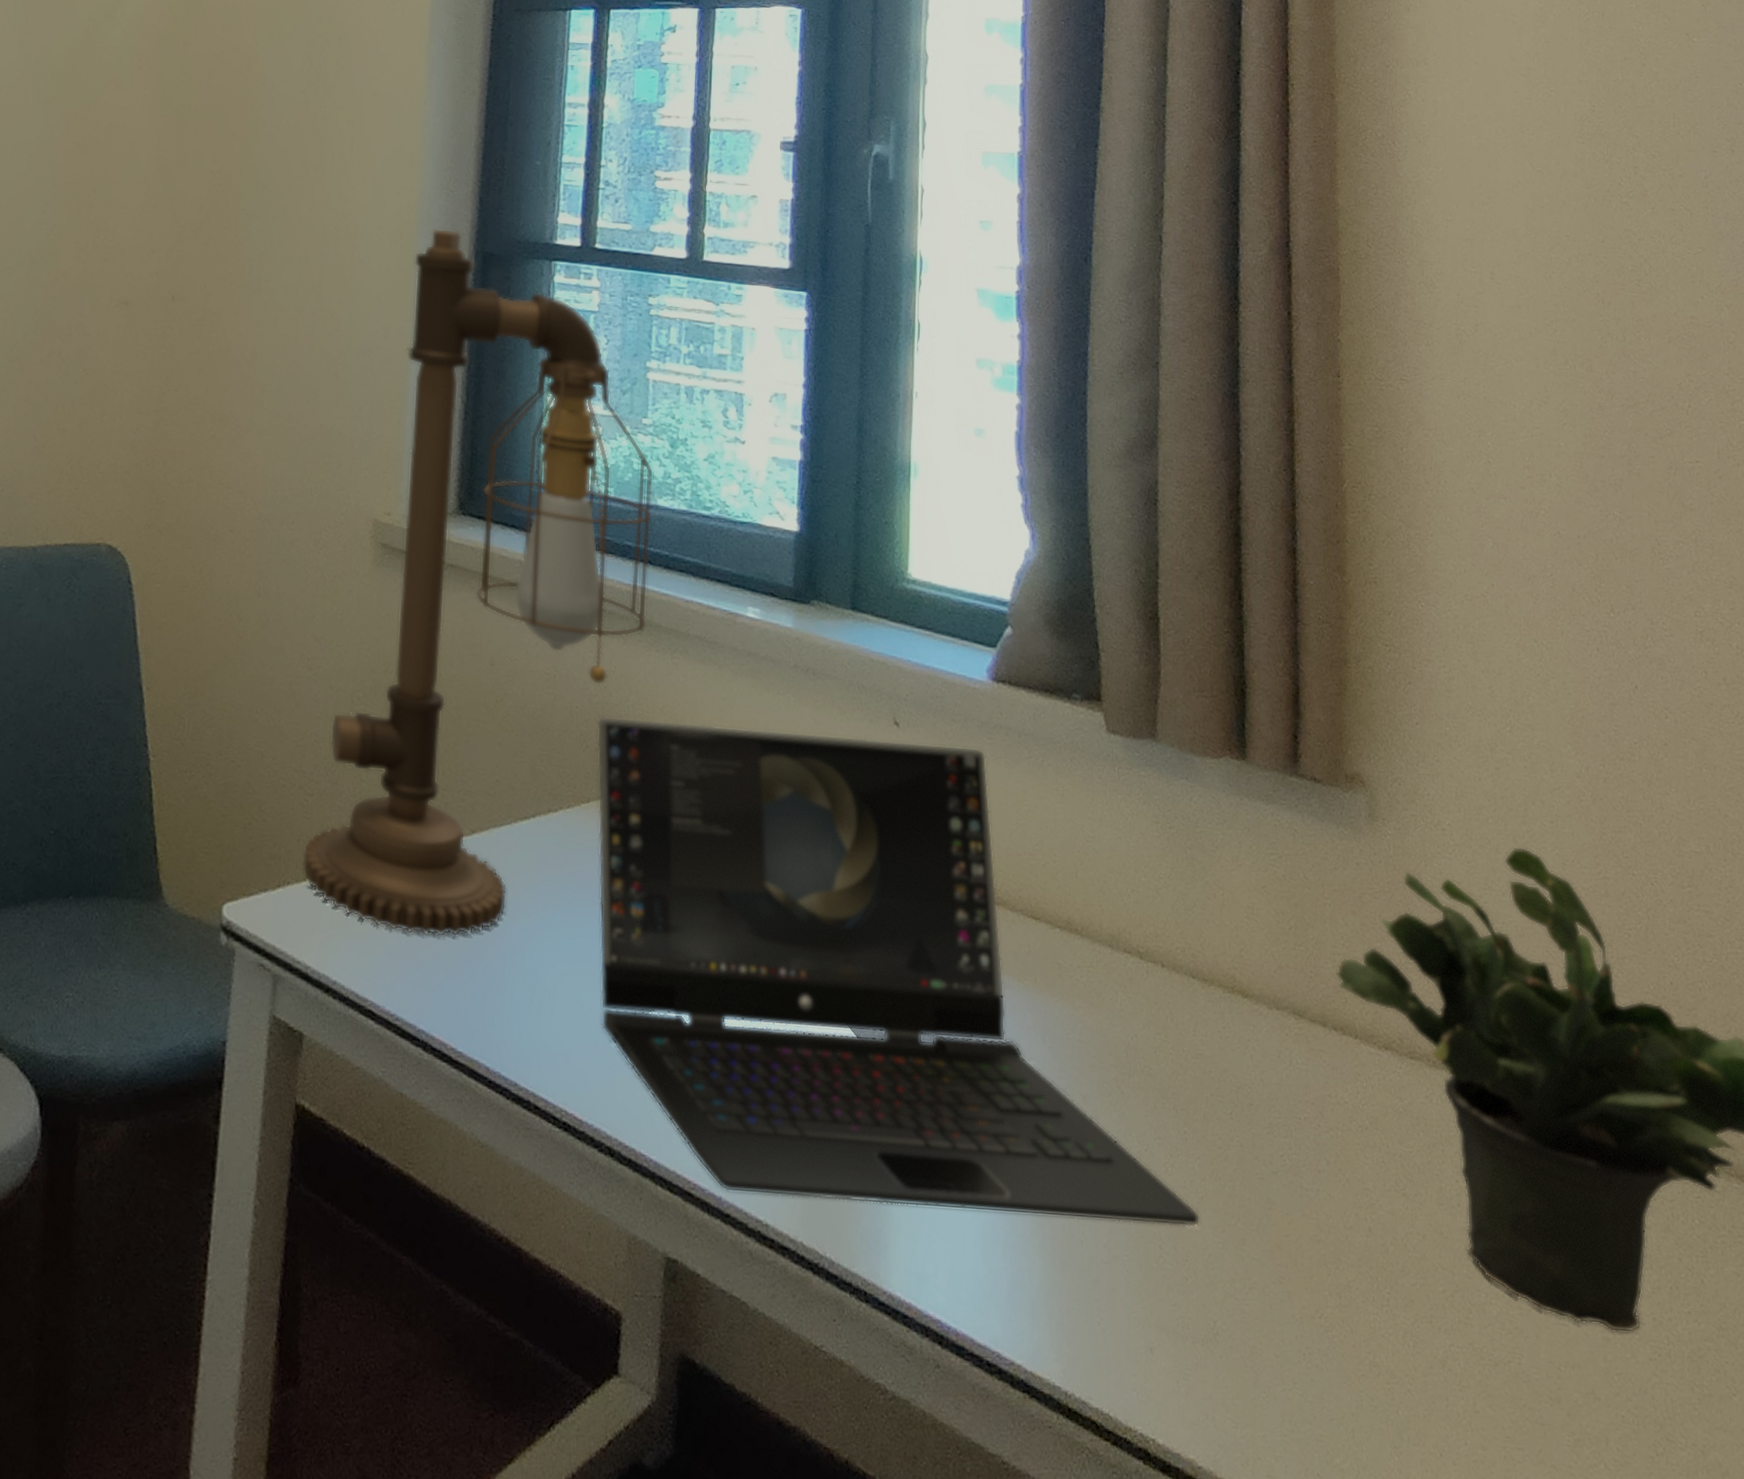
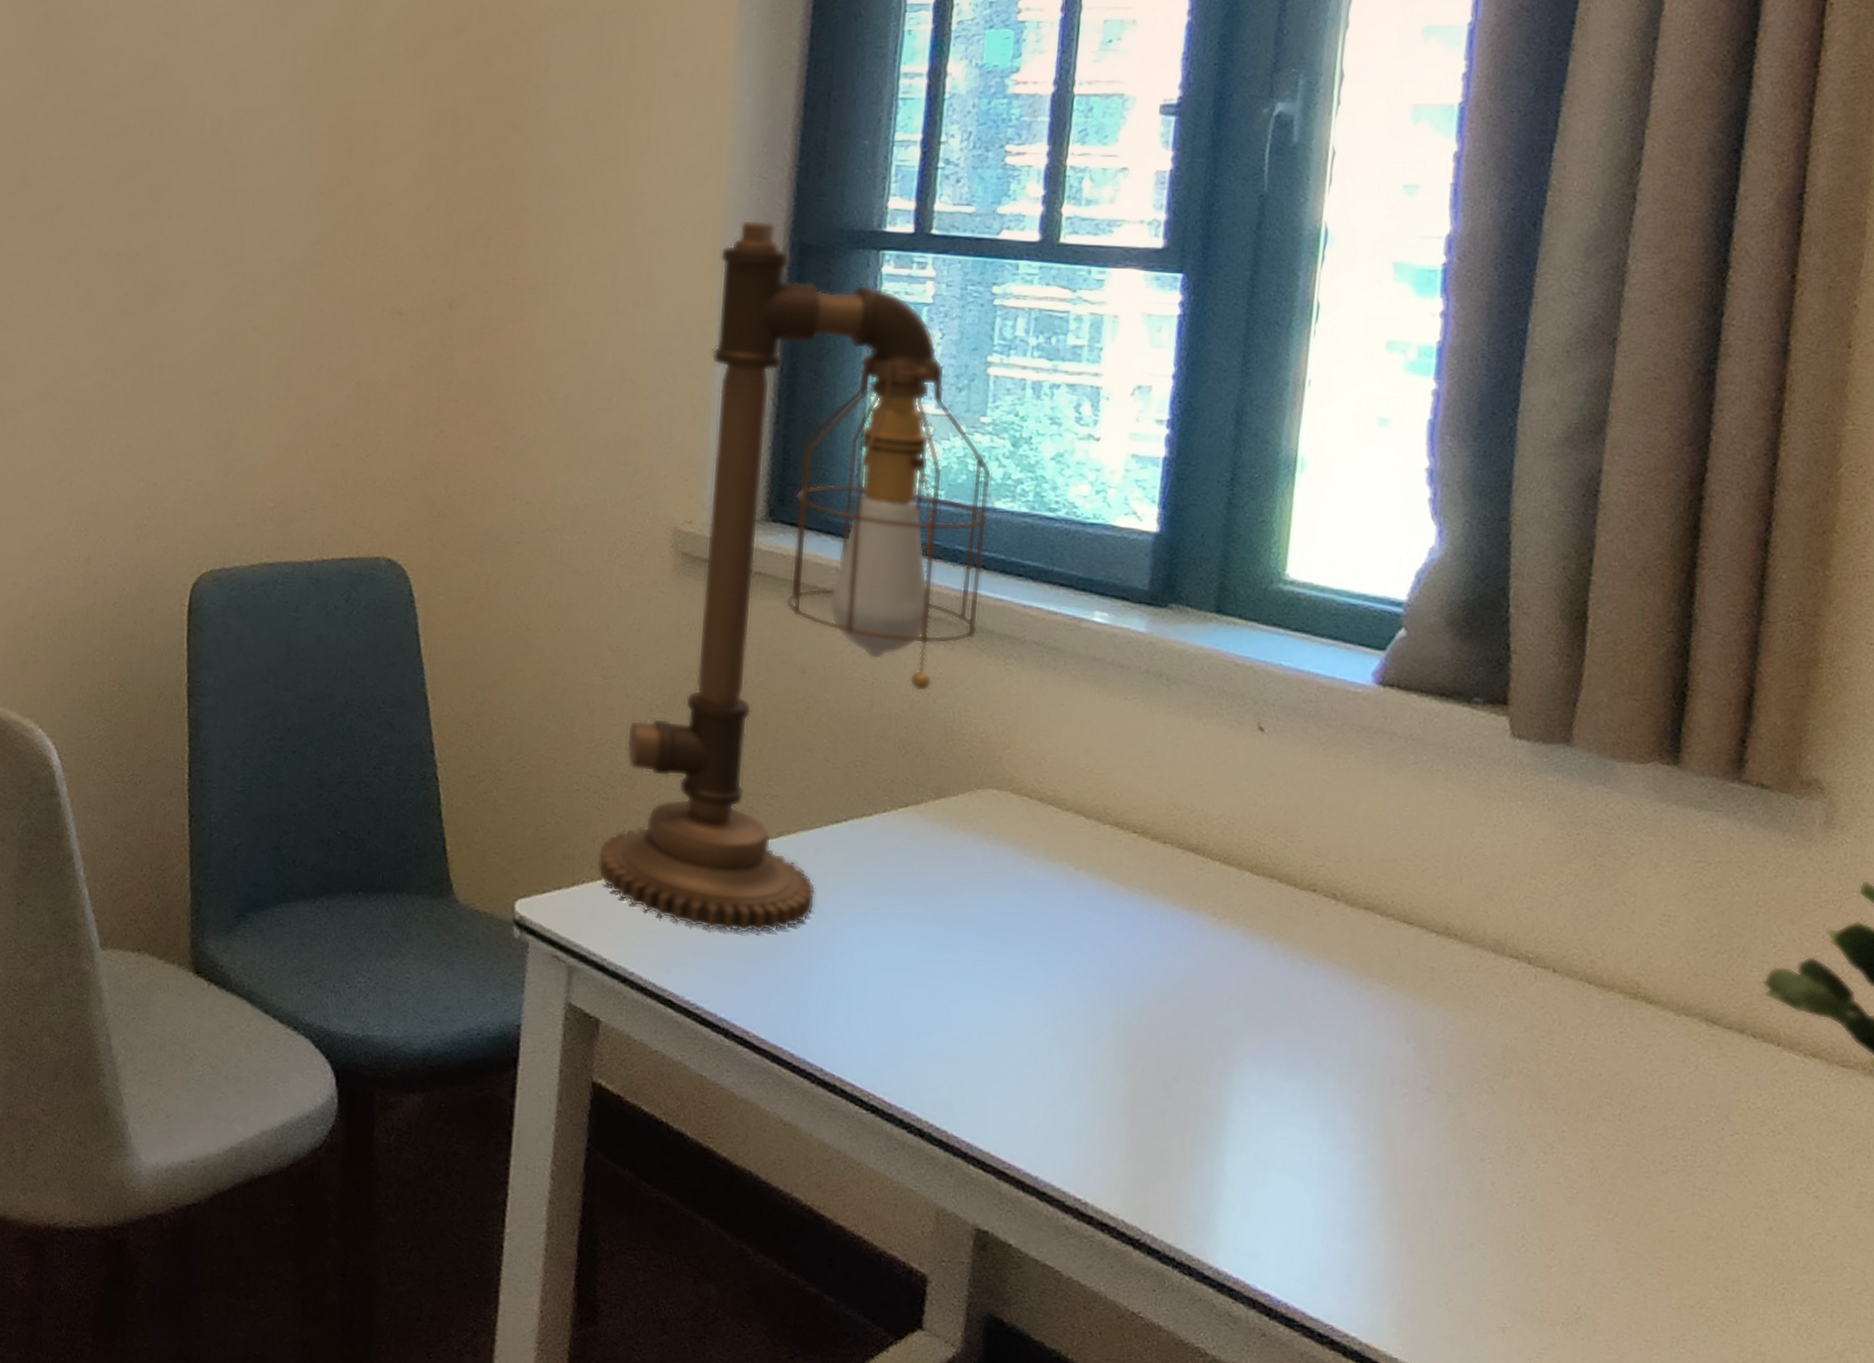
laptop: present [596,716,1201,1227] -> none [914,722,1573,1220]

